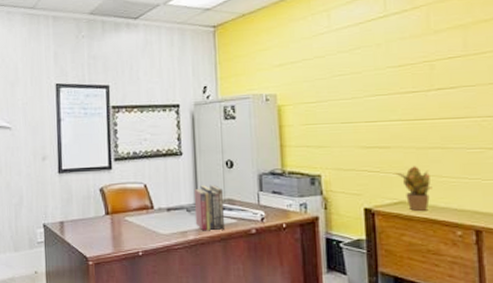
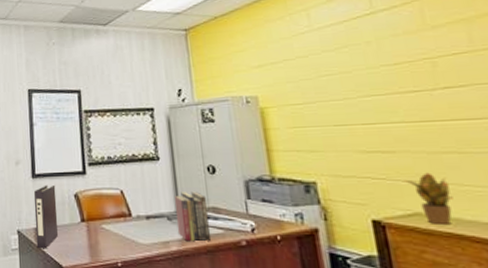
binder: none [60,179,84,241] -> present [34,184,59,249]

